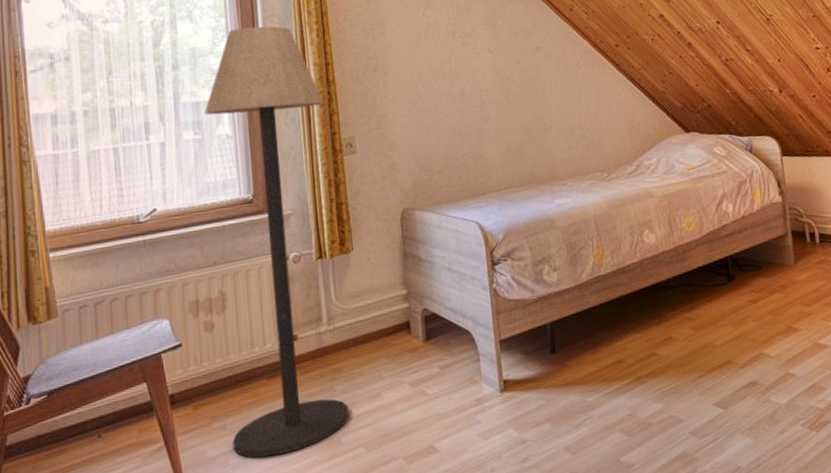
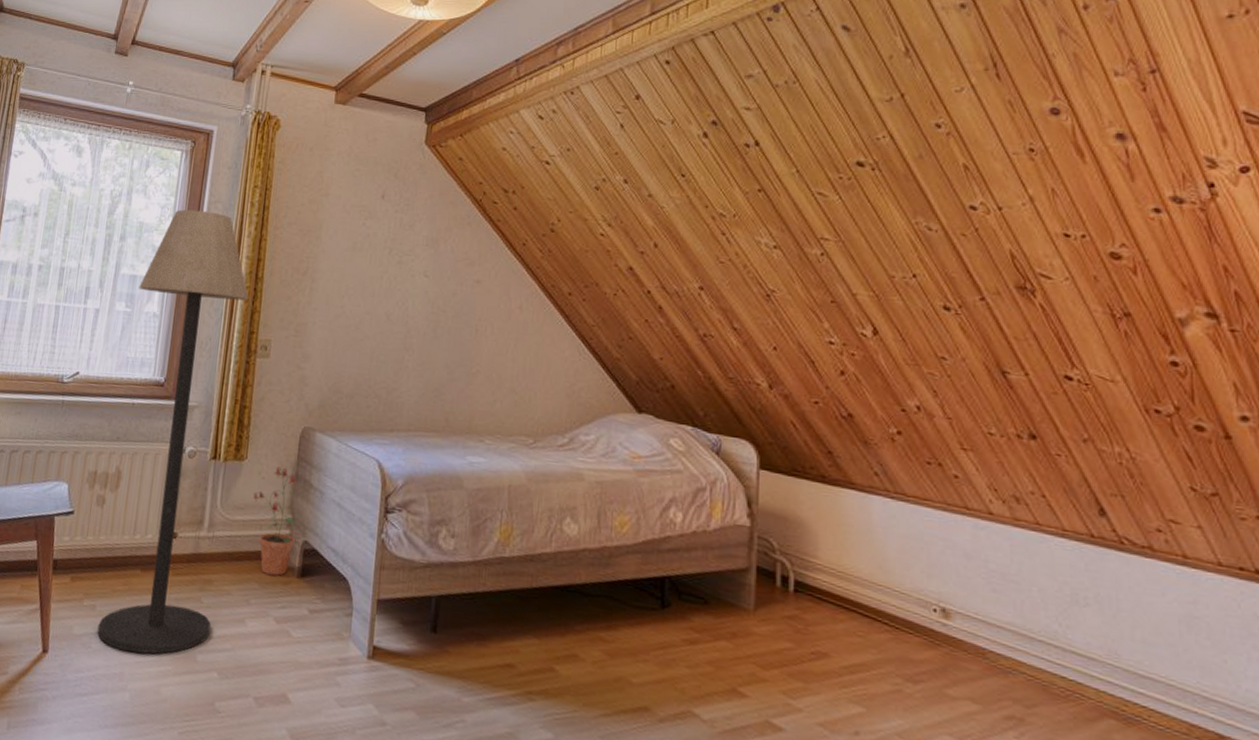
potted plant: none [366,249,414,348] -> present [252,466,298,576]

